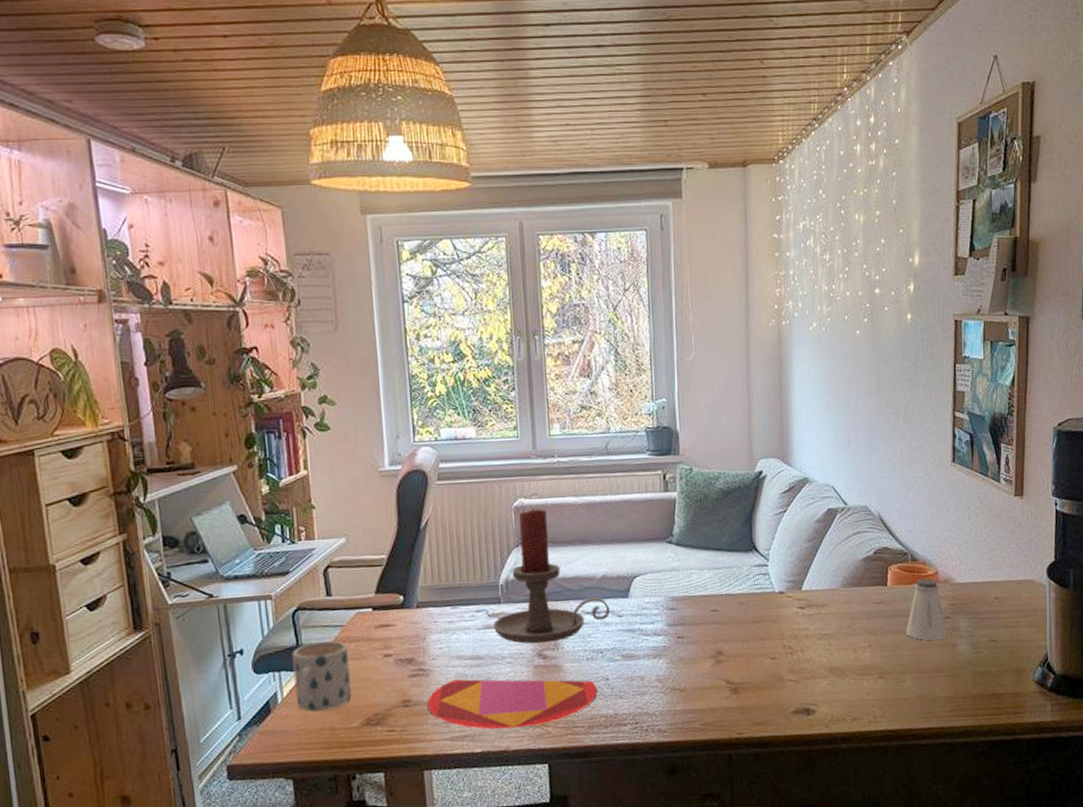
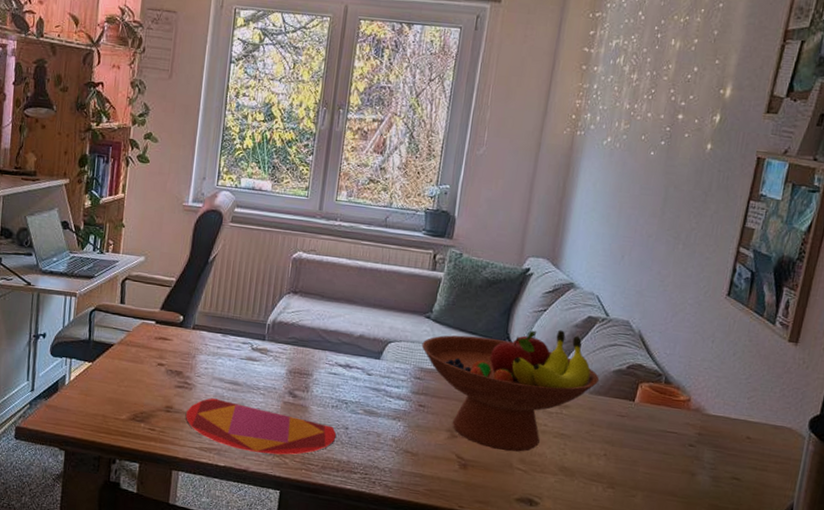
mug: present [292,640,352,711] -> none [80,340,130,400]
candle holder: present [493,509,611,644] -> none [255,263,362,385]
fruit bowl: none [668,528,850,666] -> present [421,330,600,452]
saltshaker: present [906,579,946,640] -> none [645,402,690,465]

